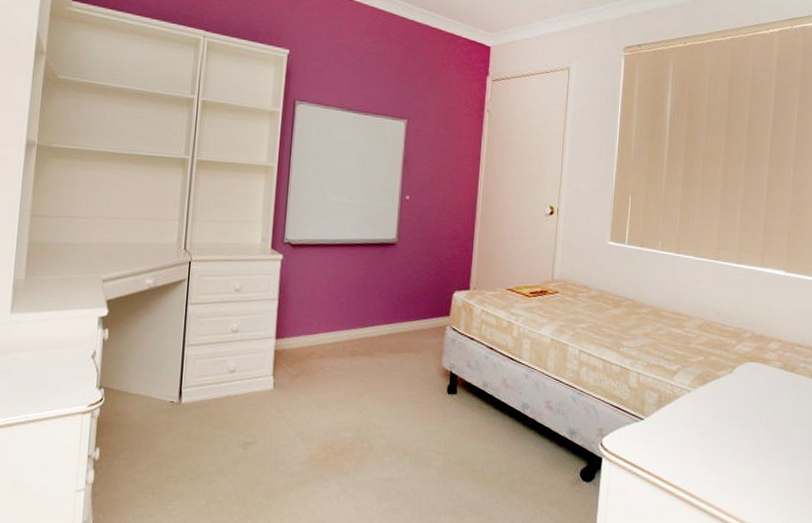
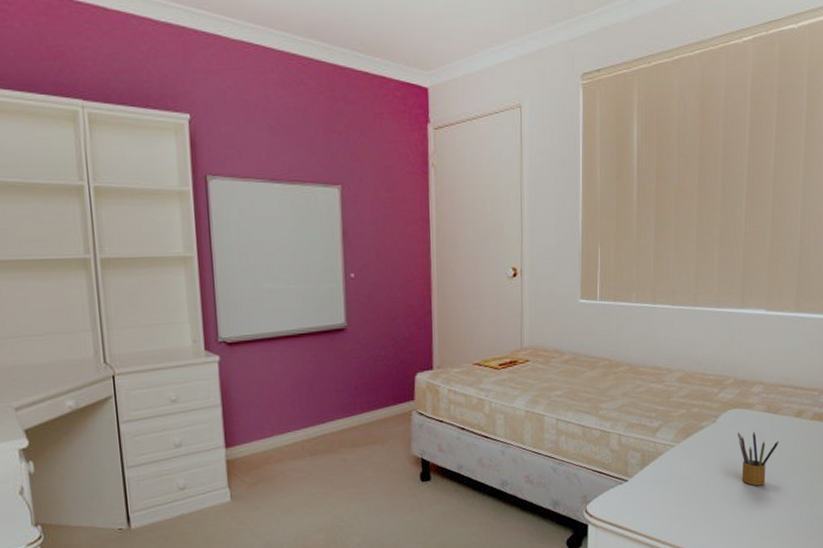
pencil box: none [754,386,794,442] -> present [738,431,779,486]

